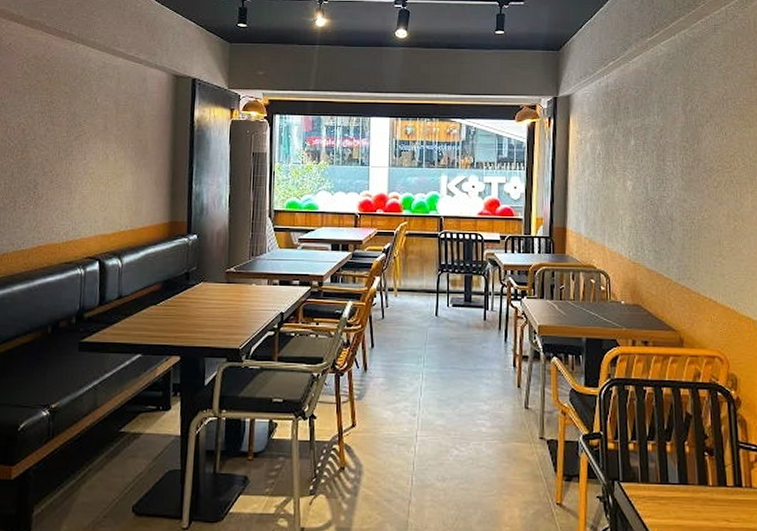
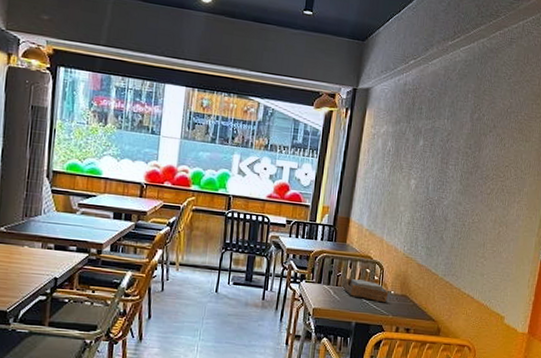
napkin holder: none [567,291,619,315] -> present [342,278,389,303]

